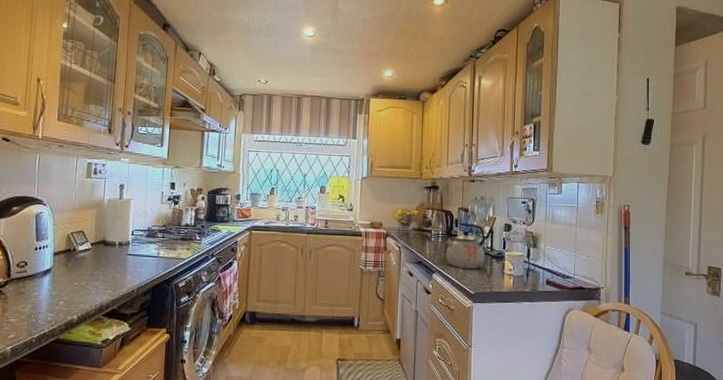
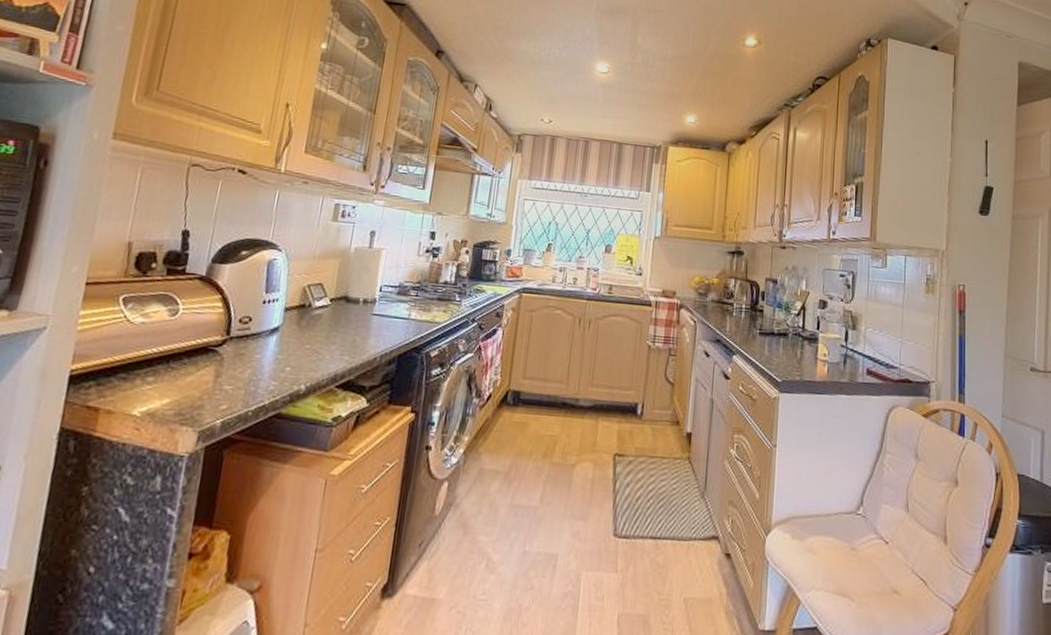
kettle: present [445,223,485,269] -> none [748,296,796,352]

